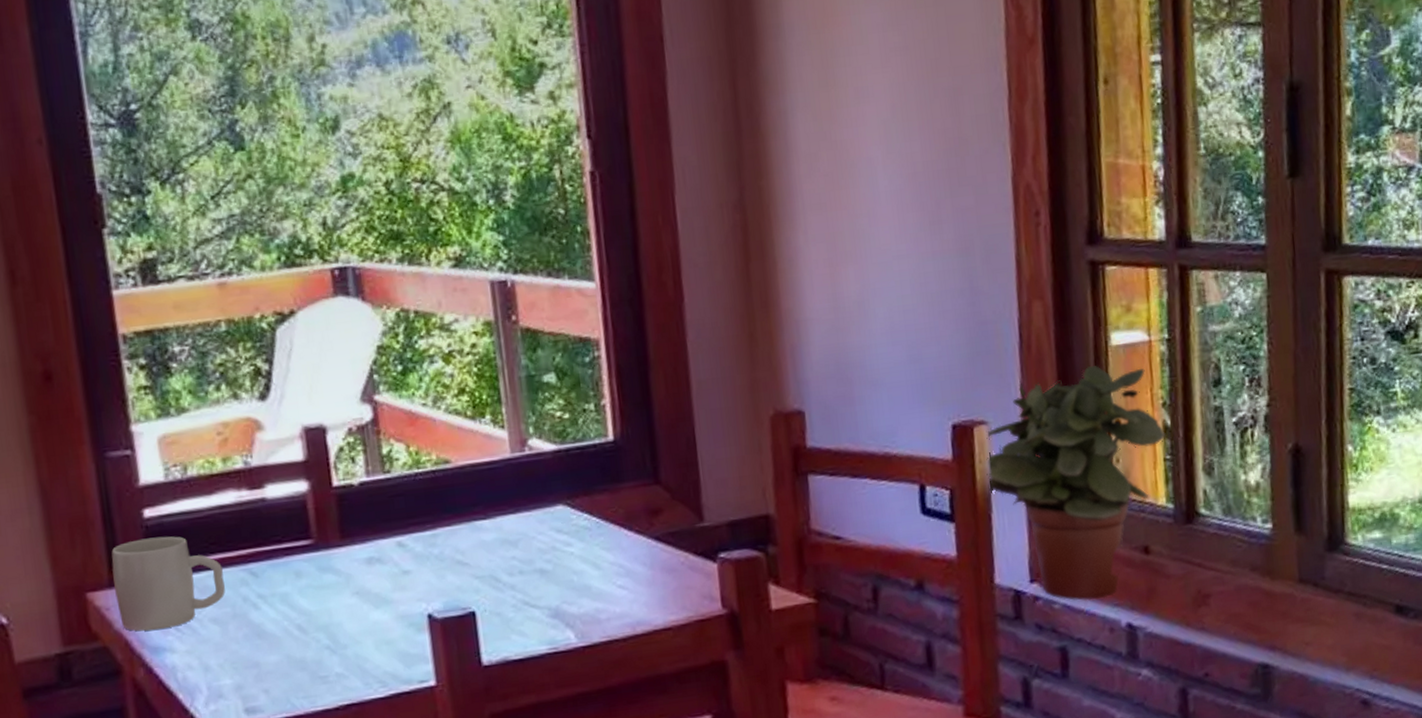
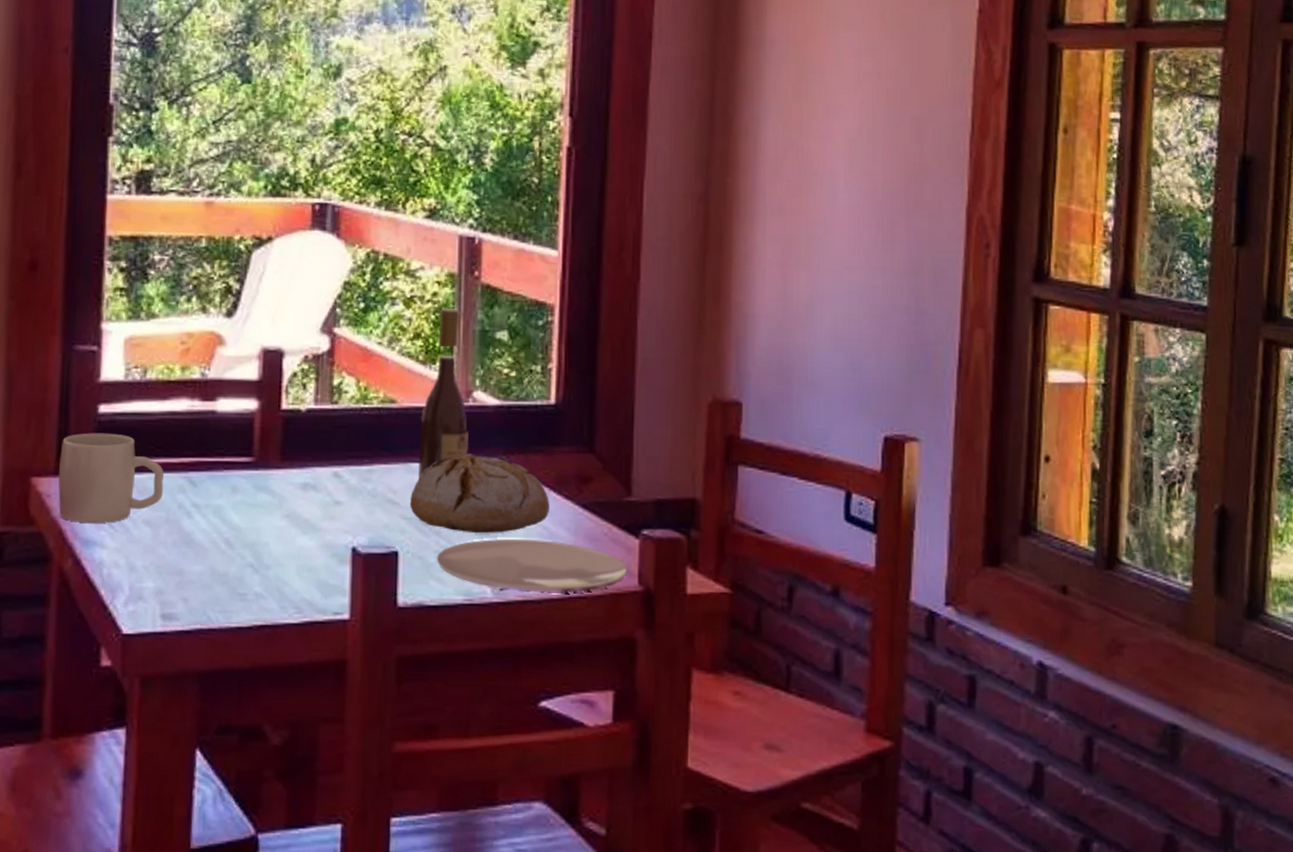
wine bottle: none [477,357,532,536] -> present [418,307,470,479]
bread: none [479,502,623,583] -> present [410,452,549,533]
plate: none [514,577,710,633] -> present [436,538,628,593]
potted plant: present [986,365,1167,601] -> none [913,400,1095,633]

